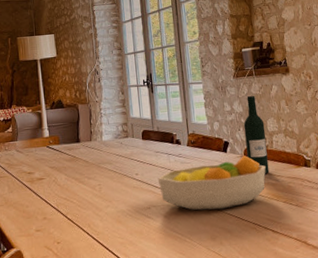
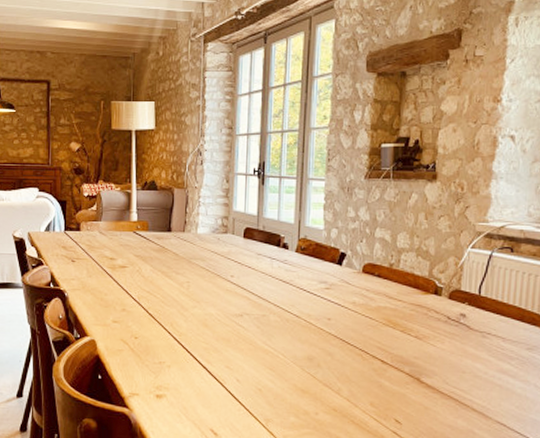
fruit bowl: present [157,154,266,211] -> none [255,271,386,329]
wine bottle: present [243,96,269,174] -> none [366,203,394,297]

